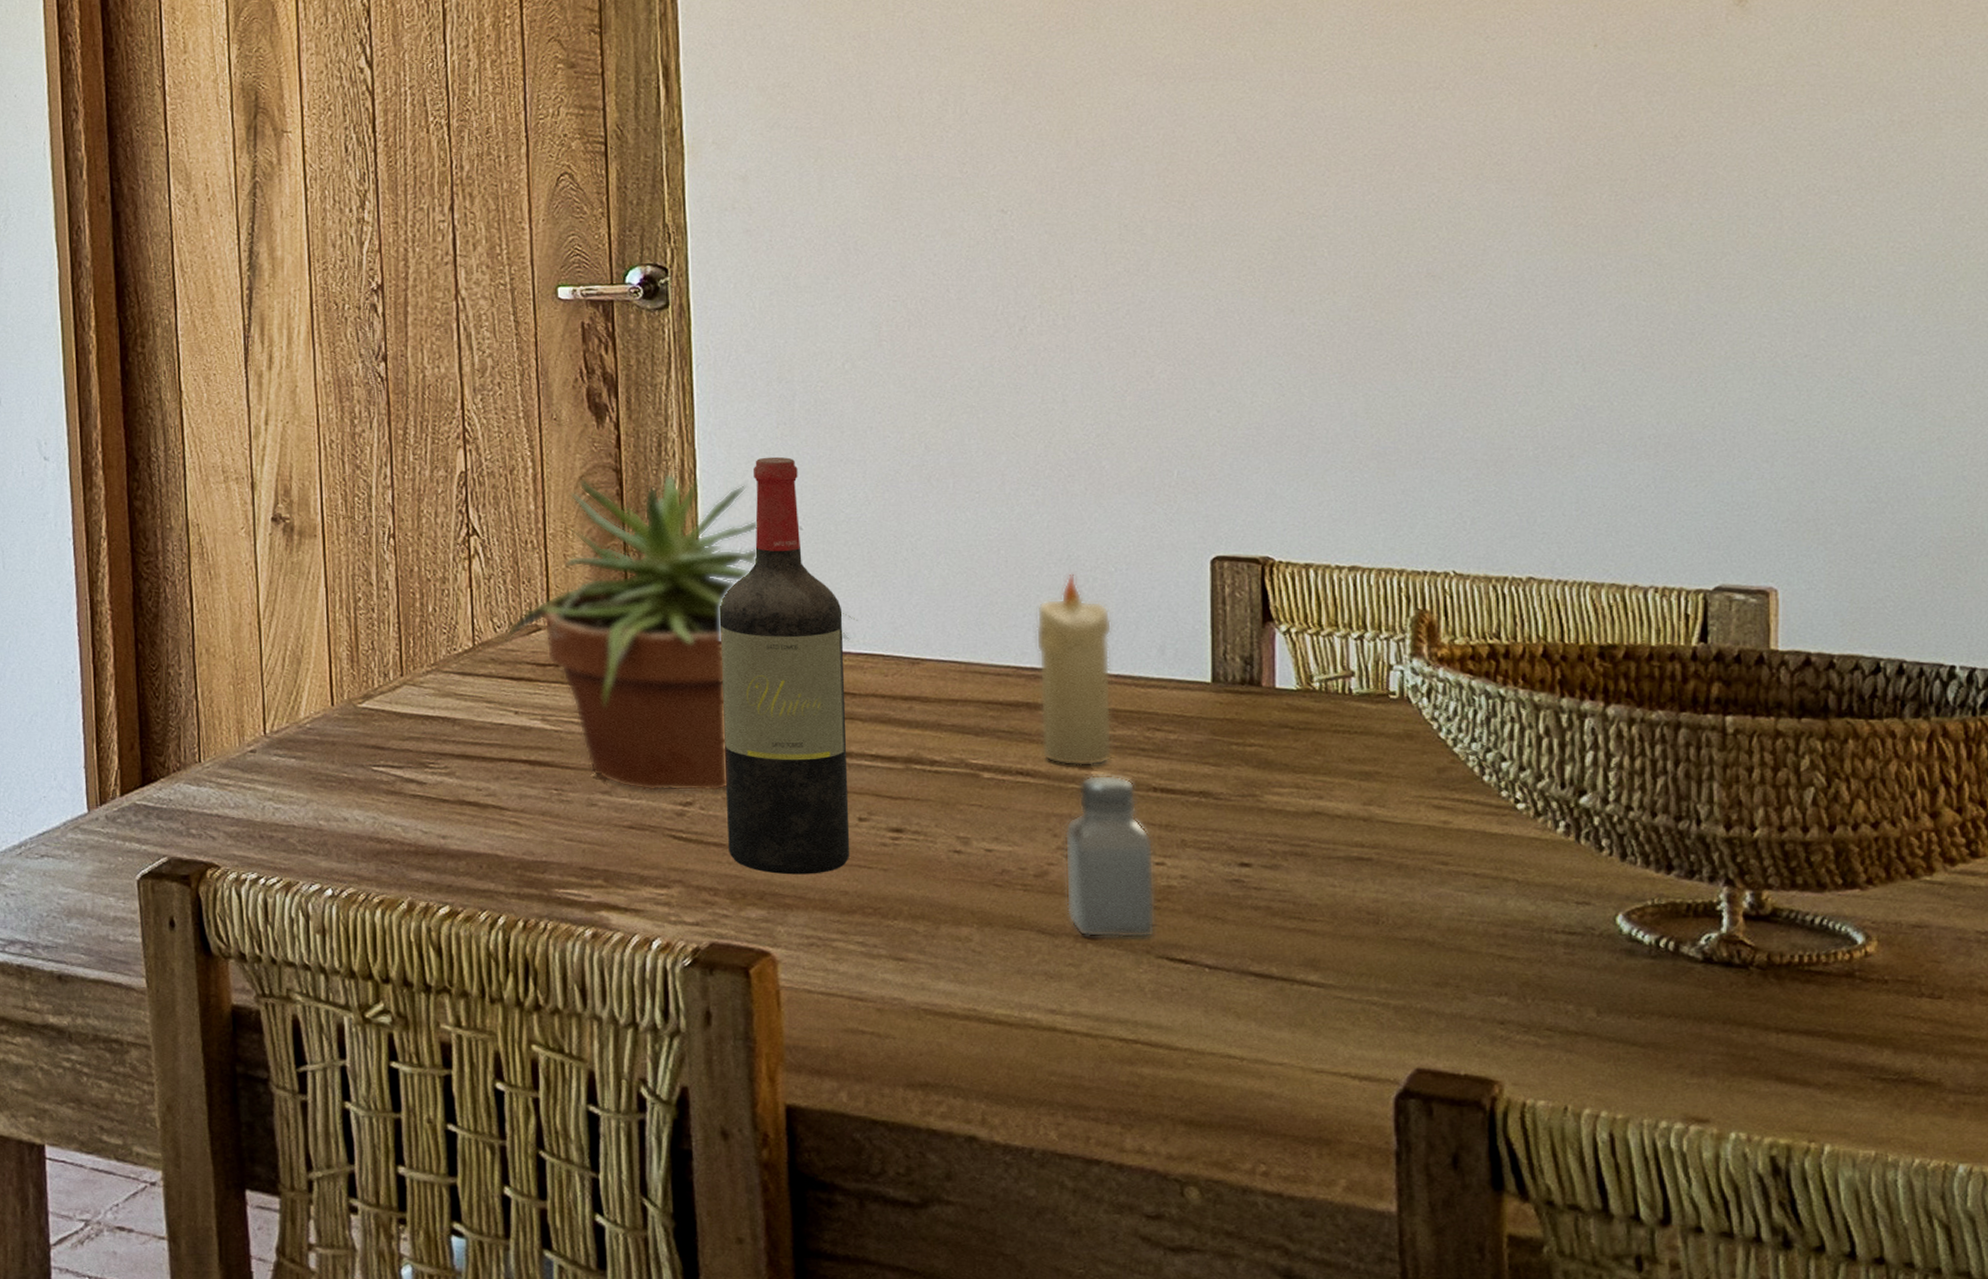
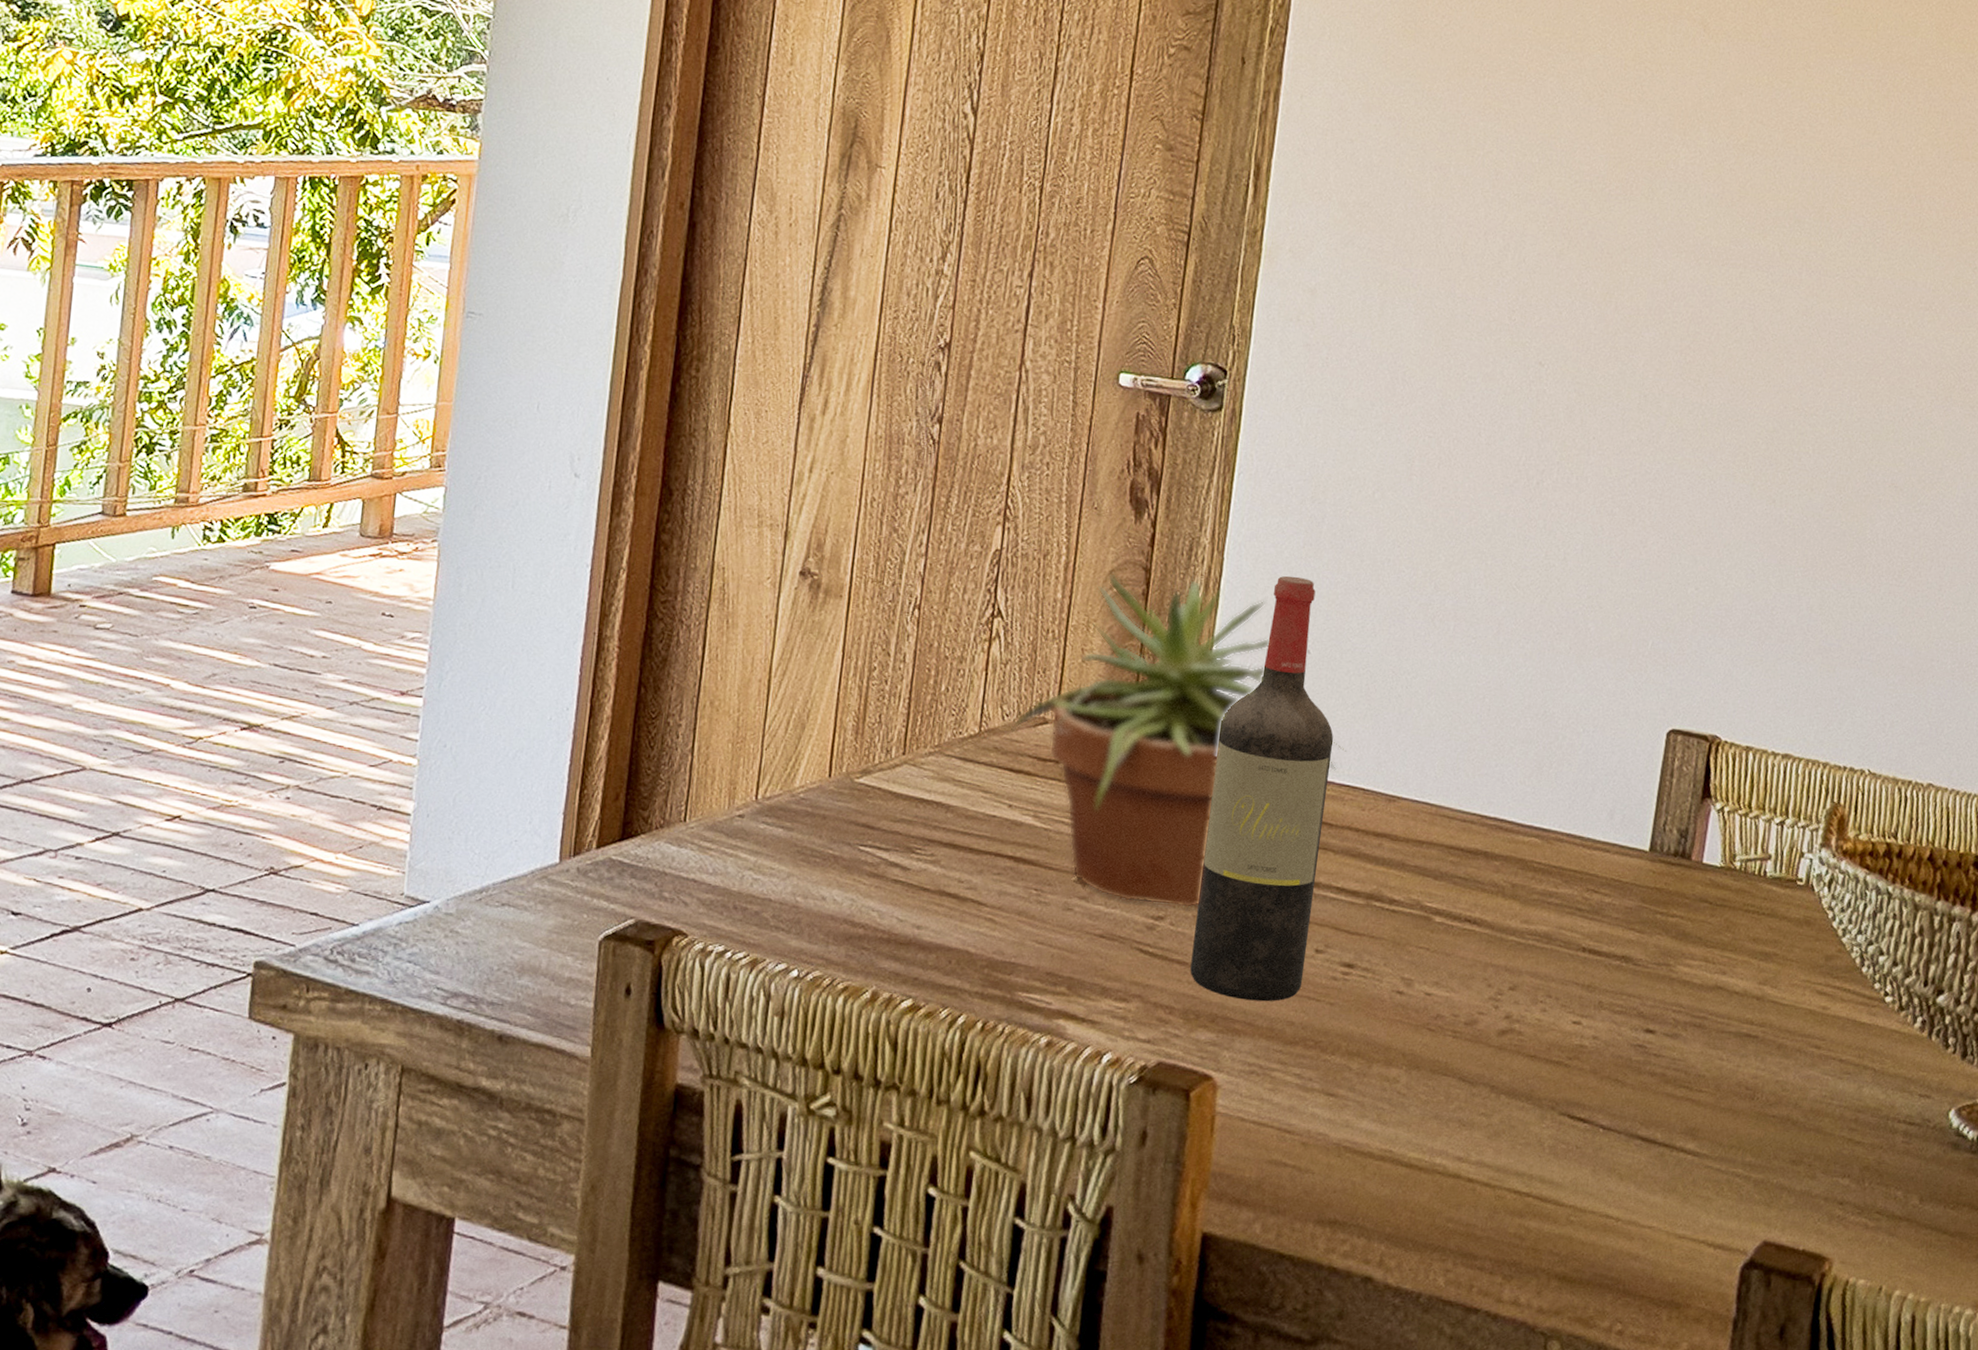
candle: present [1035,573,1113,767] -> none [1490,729,1573,921]
saltshaker: present [1064,775,1156,938] -> none [1488,929,1574,1094]

